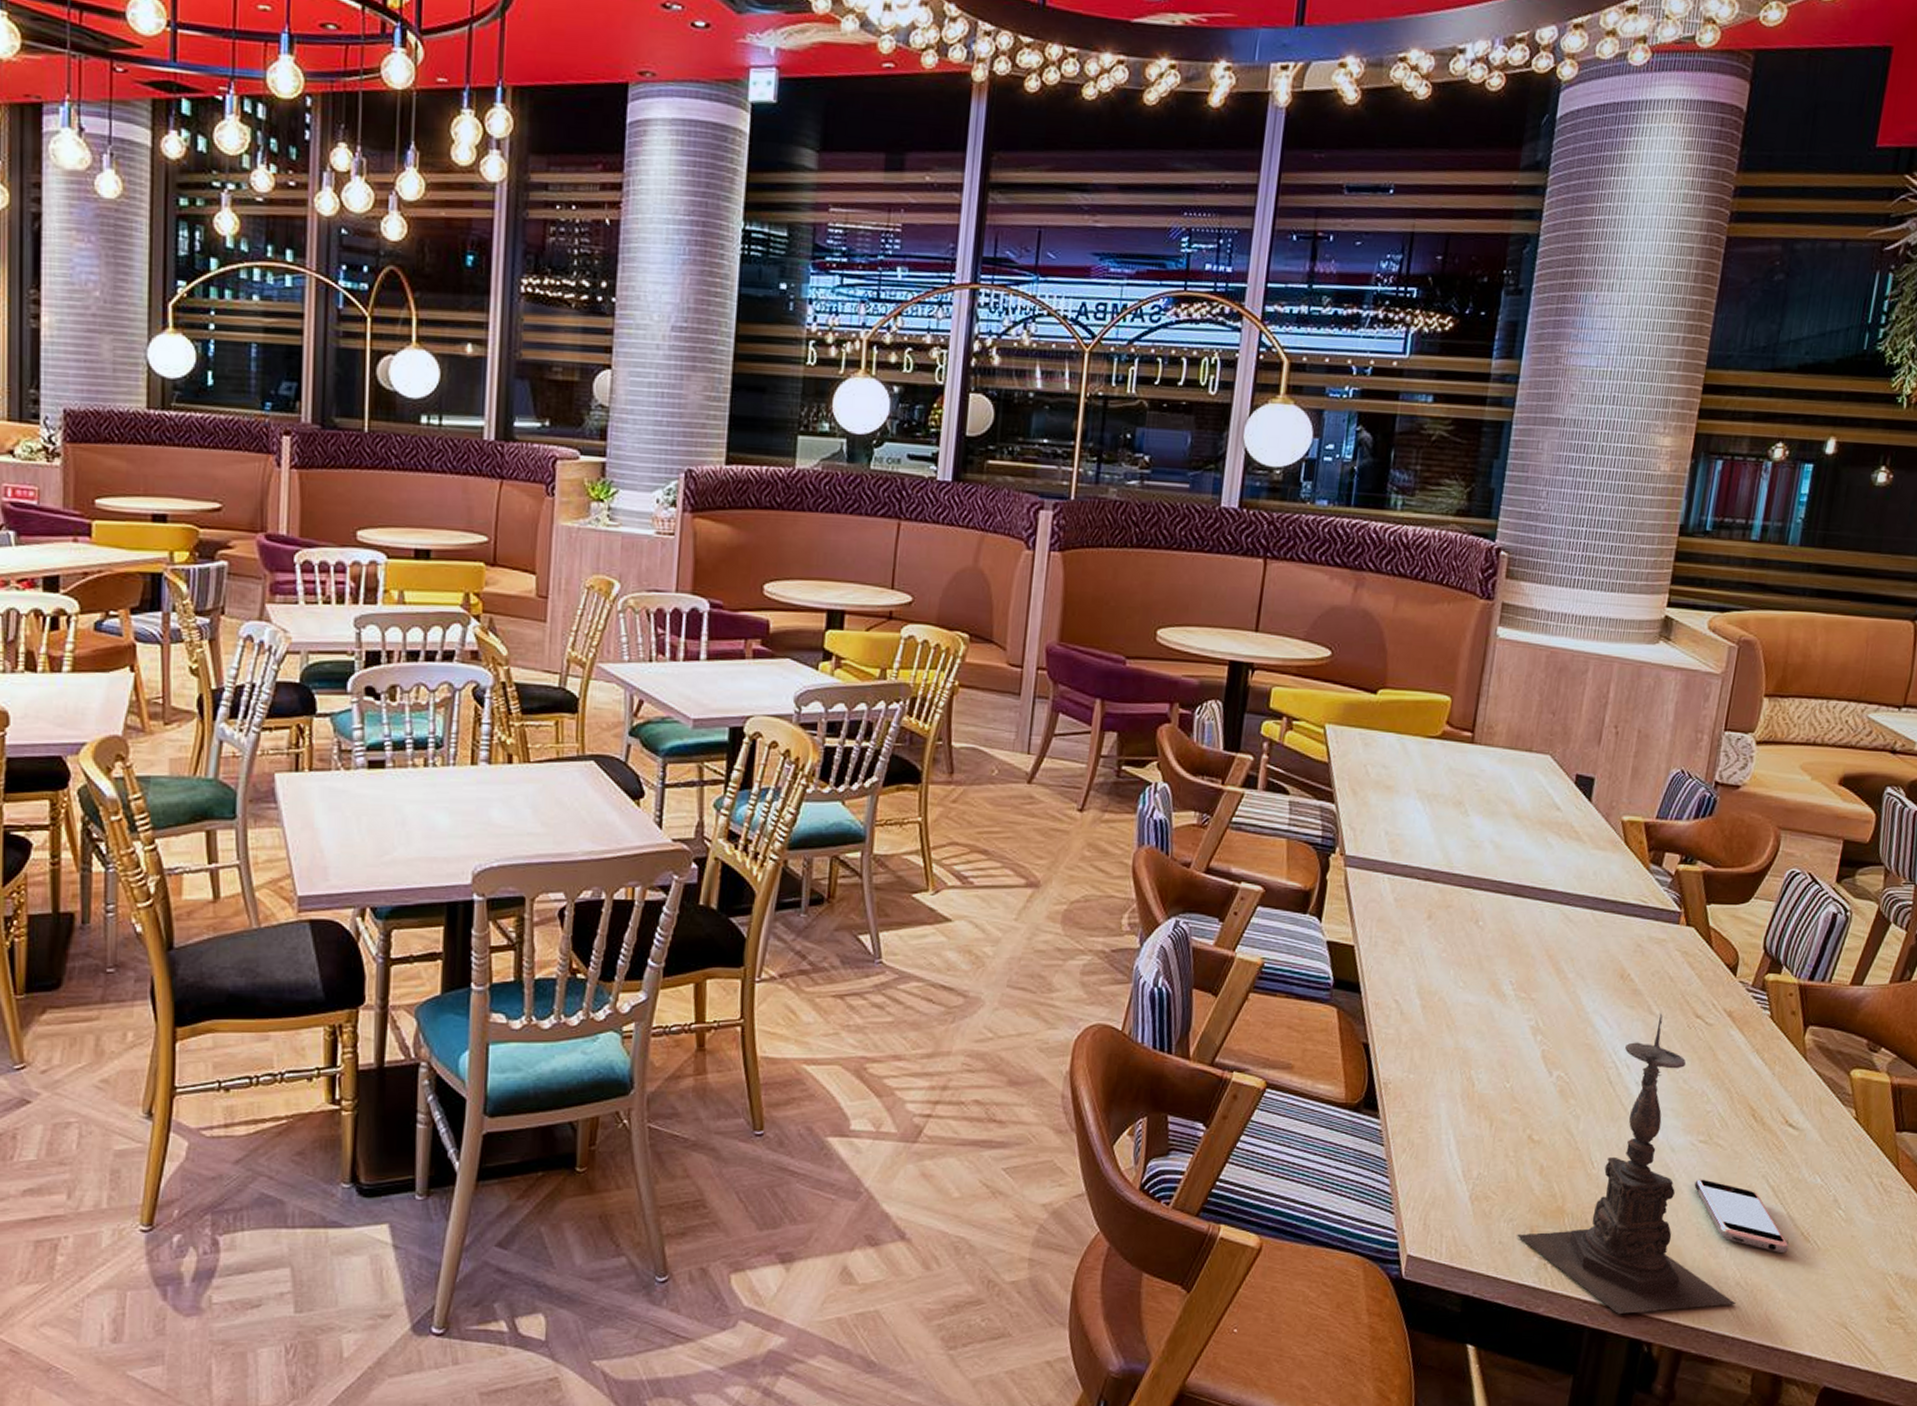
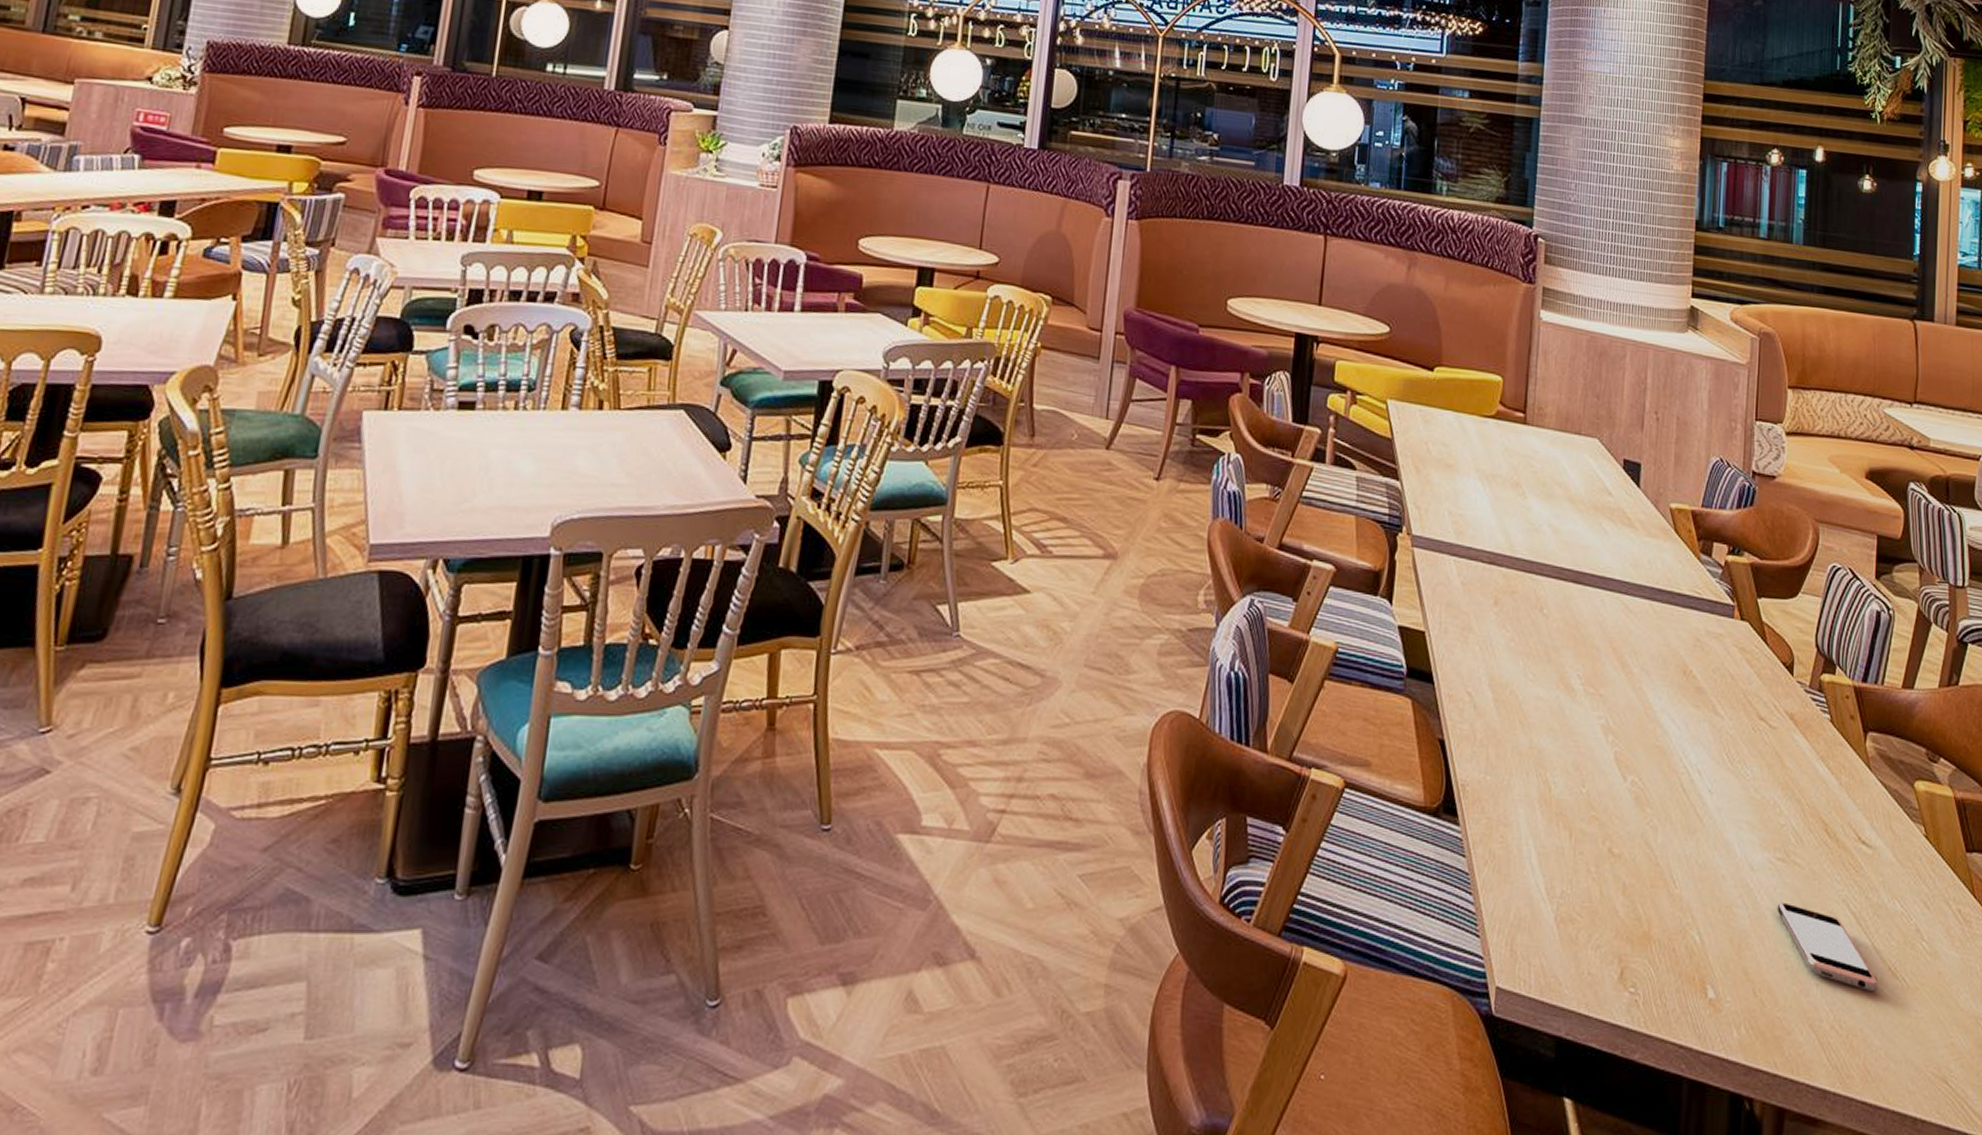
candle holder: present [1517,1013,1736,1315] -> none [1606,714,1833,1064]

